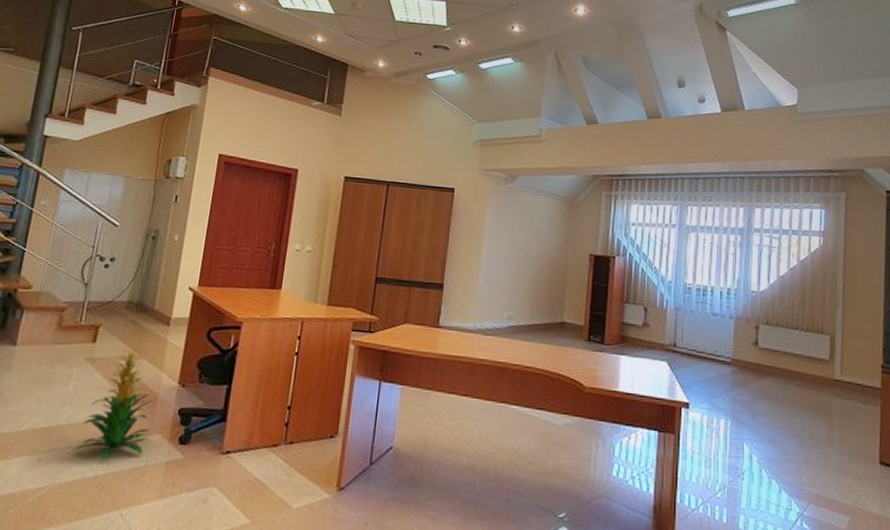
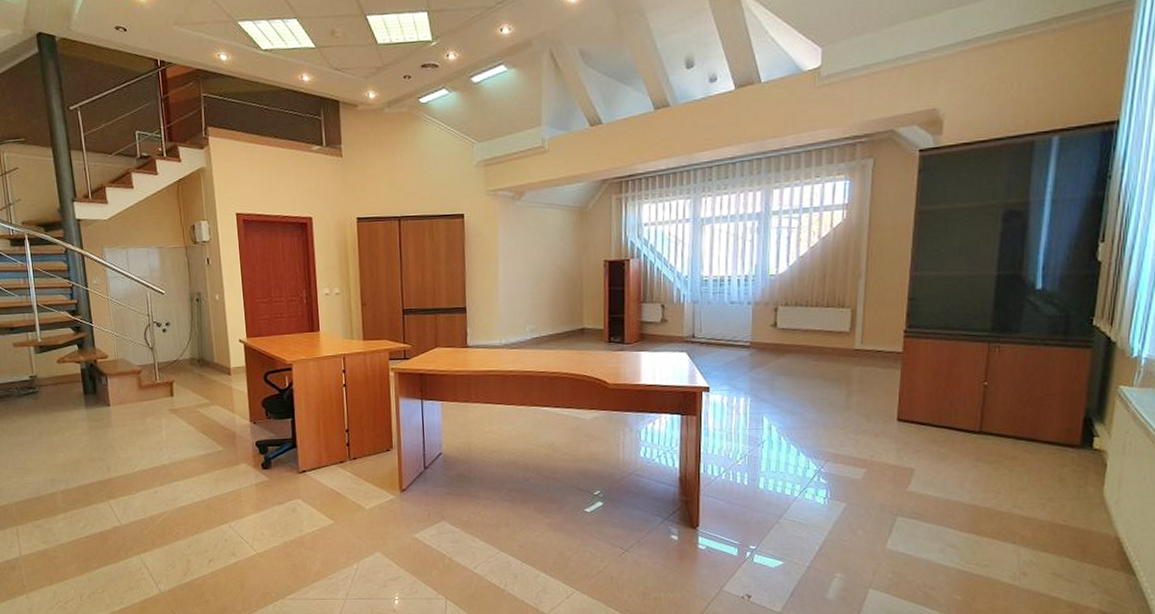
indoor plant: present [73,348,153,460] -> none [179,397,236,488]

